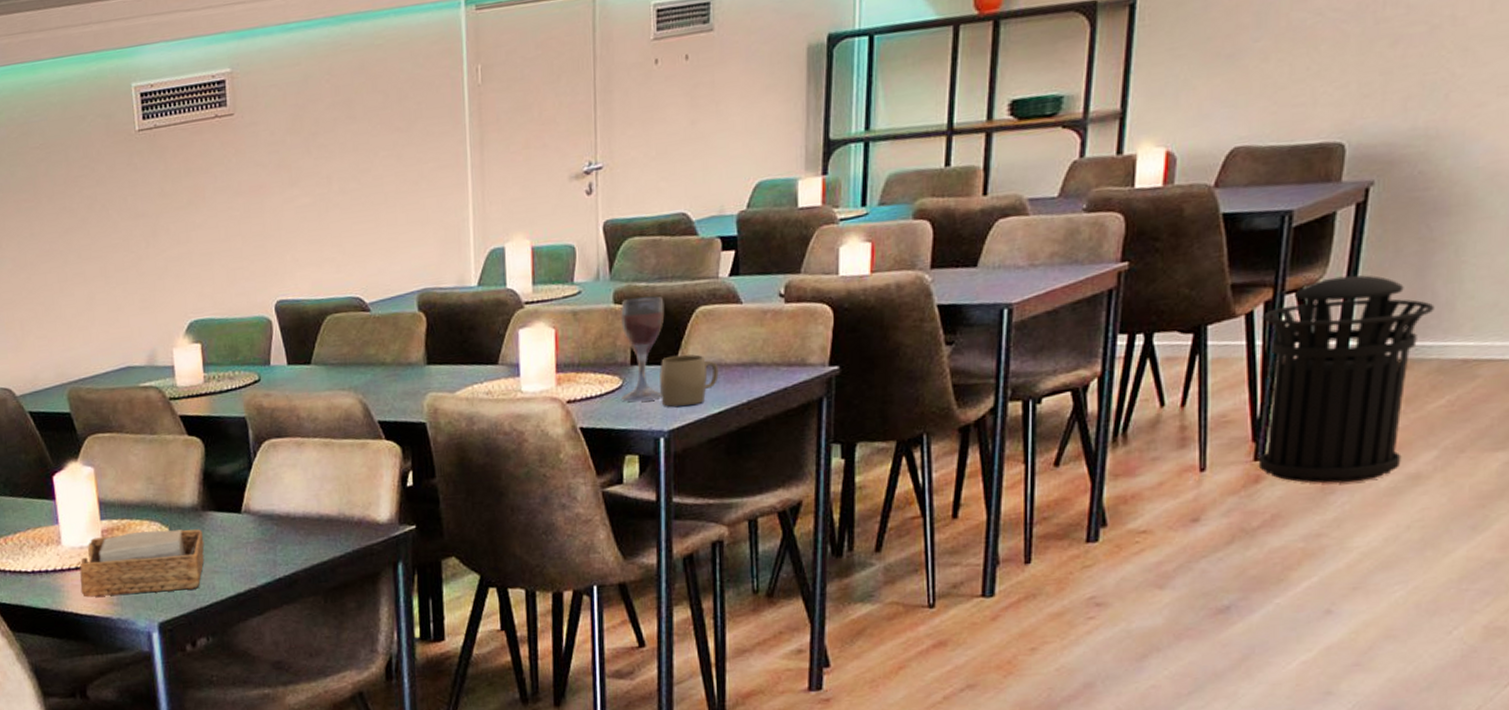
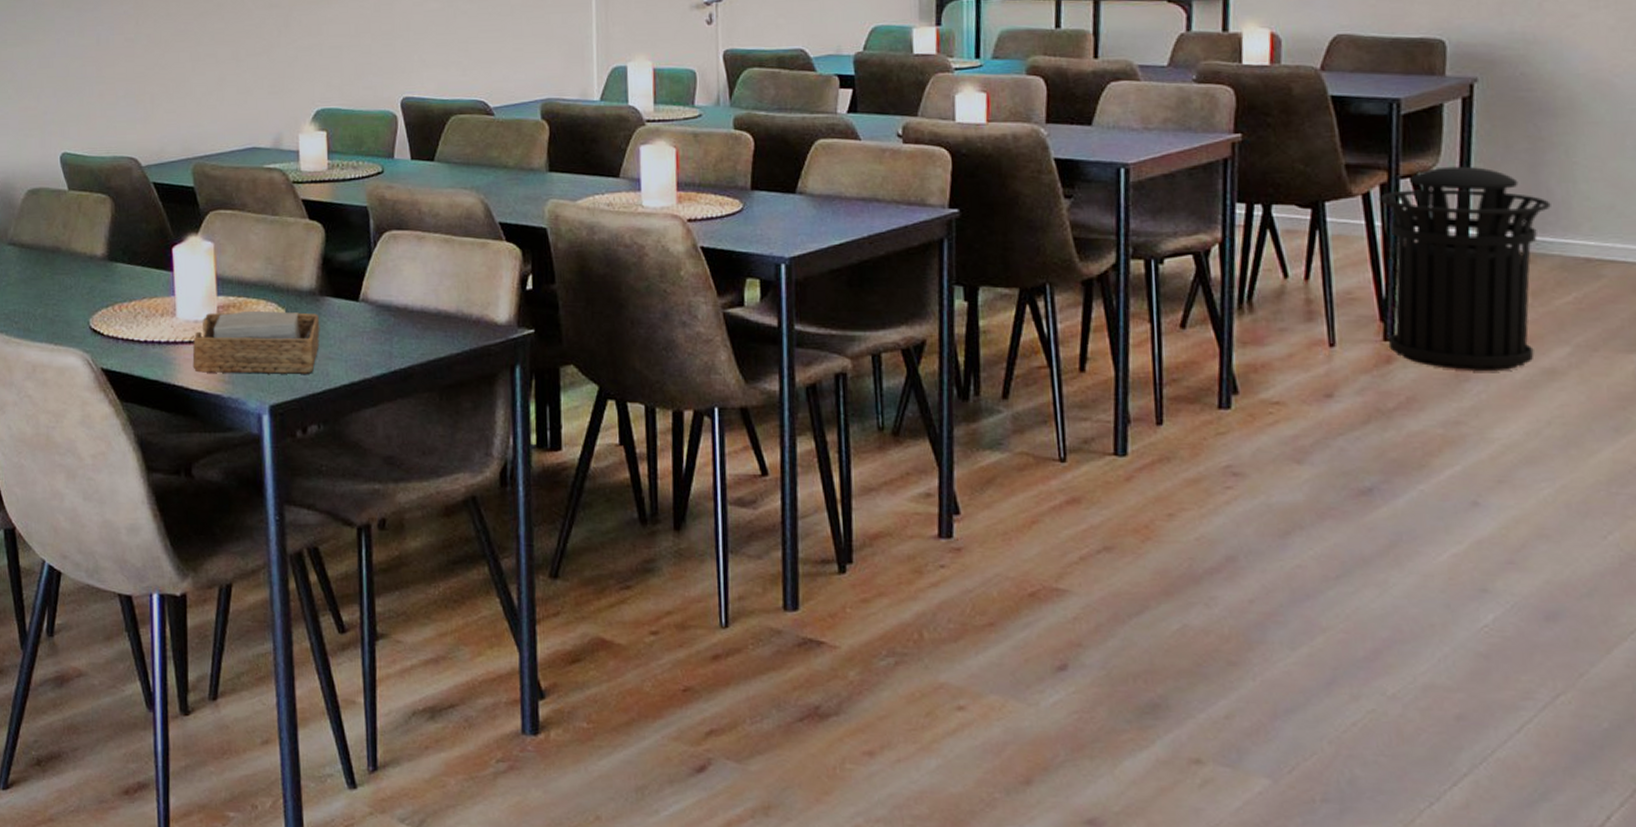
cup: present [620,295,665,402] -> none [741,125,784,227]
mug: present [659,354,719,408] -> none [780,184,839,235]

